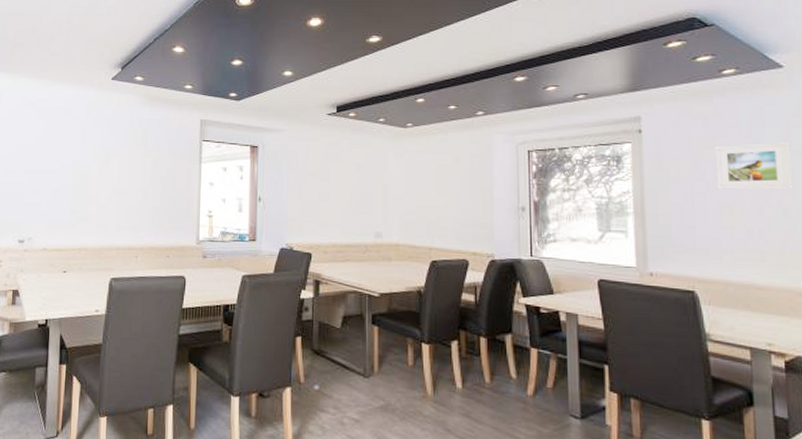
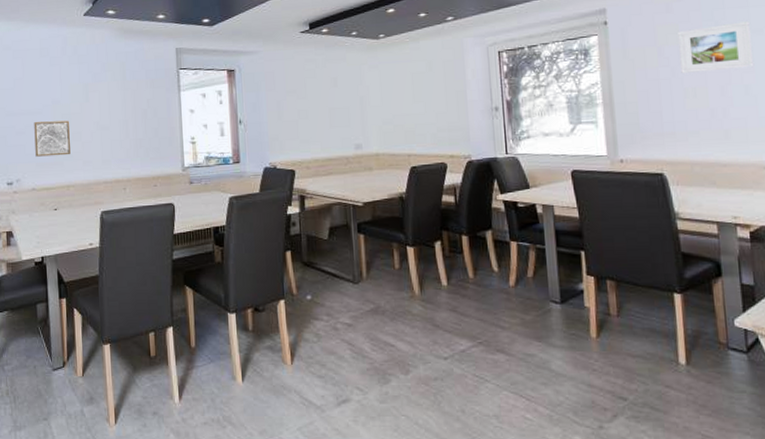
wall art: none [50,181,87,218] -> present [34,120,70,157]

